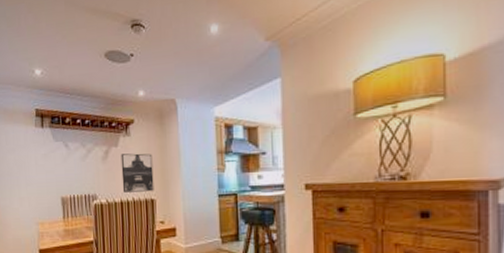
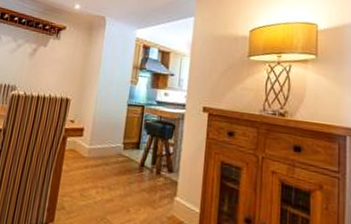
wall art: present [121,153,154,193] -> none [41,54,76,92]

